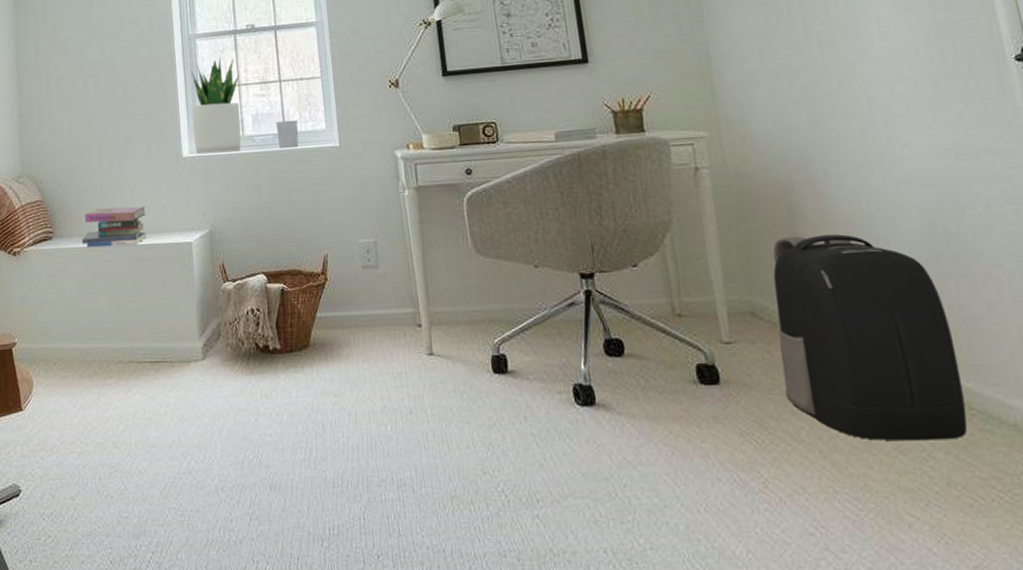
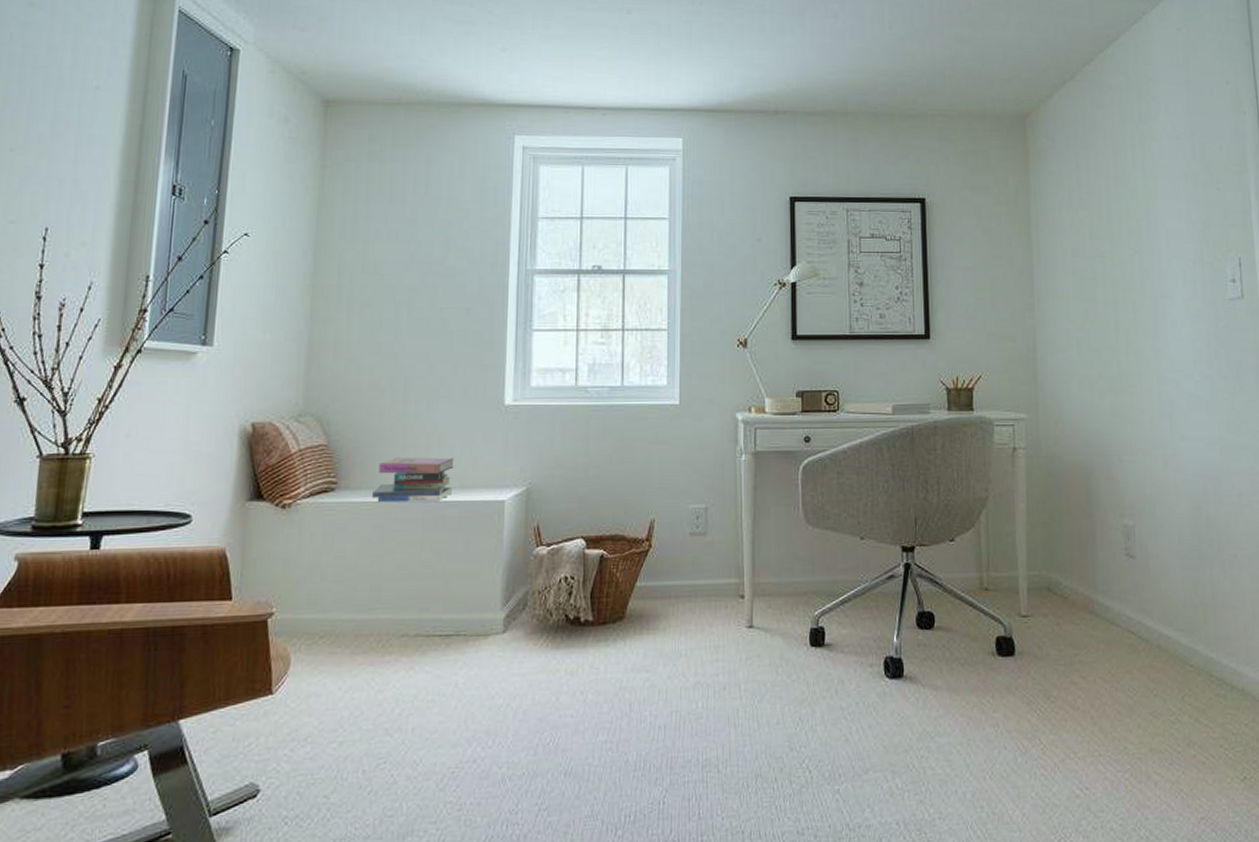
planter: present [190,57,242,155] -> none [519,298,578,403]
candle holder: present [276,119,299,149] -> none [613,373,638,404]
backpack: present [773,234,968,441] -> none [1067,516,1208,707]

